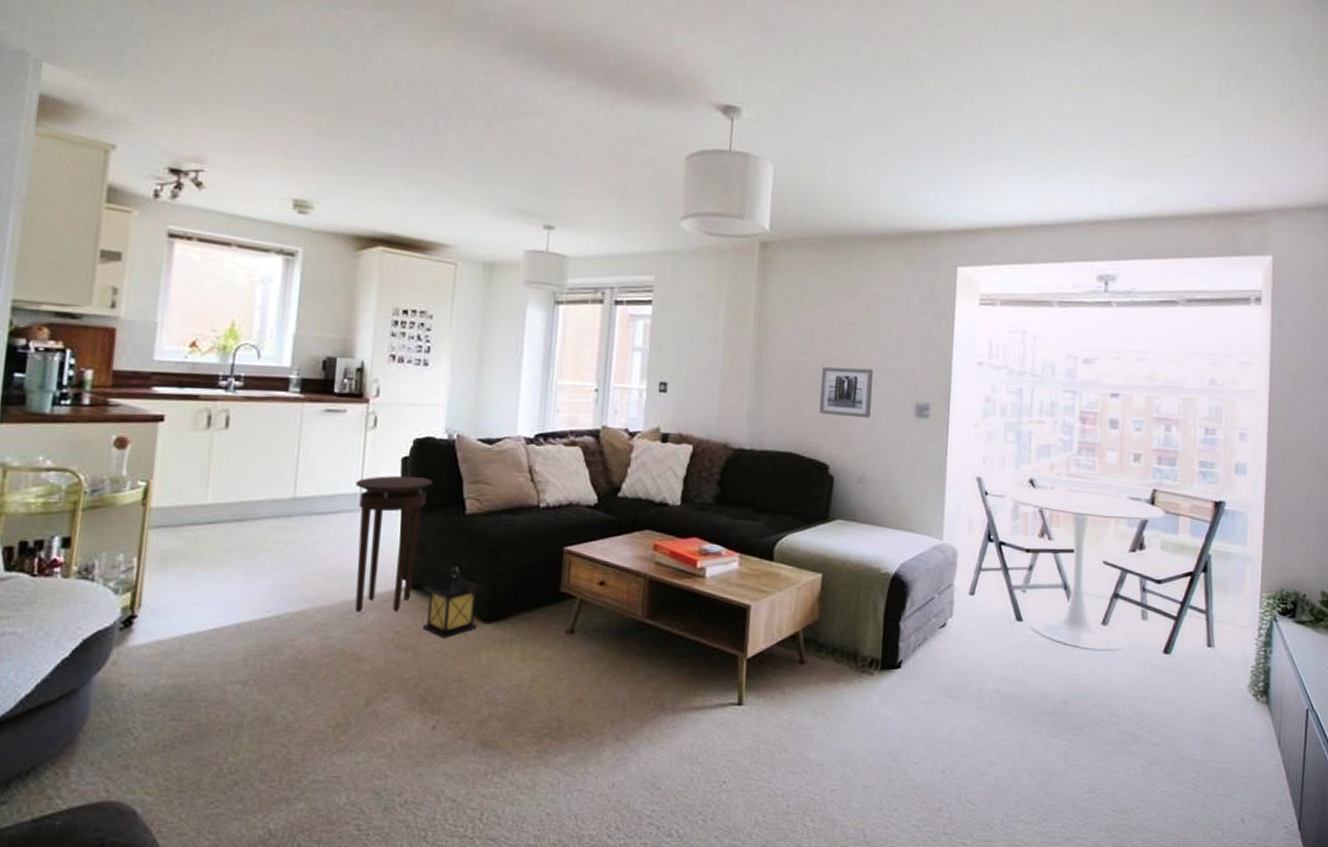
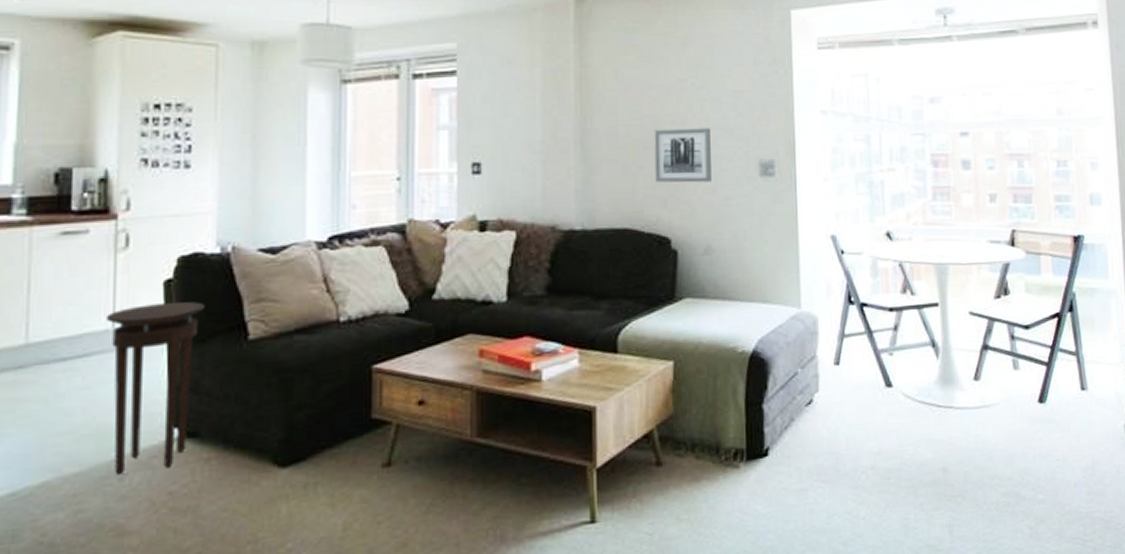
lantern: present [422,566,483,638] -> none [202,404,276,493]

